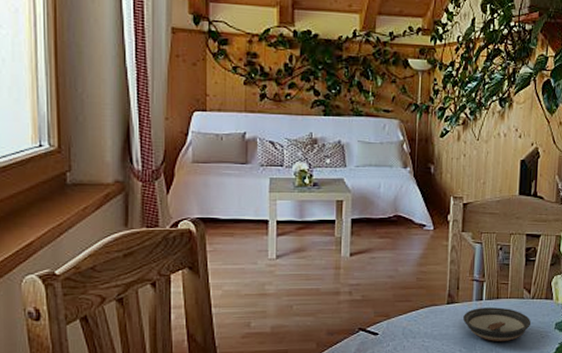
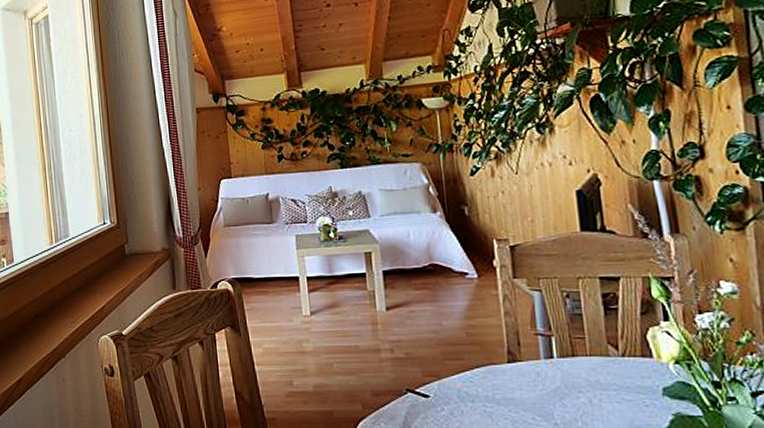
saucer: present [463,307,532,341] -> none [531,367,627,409]

